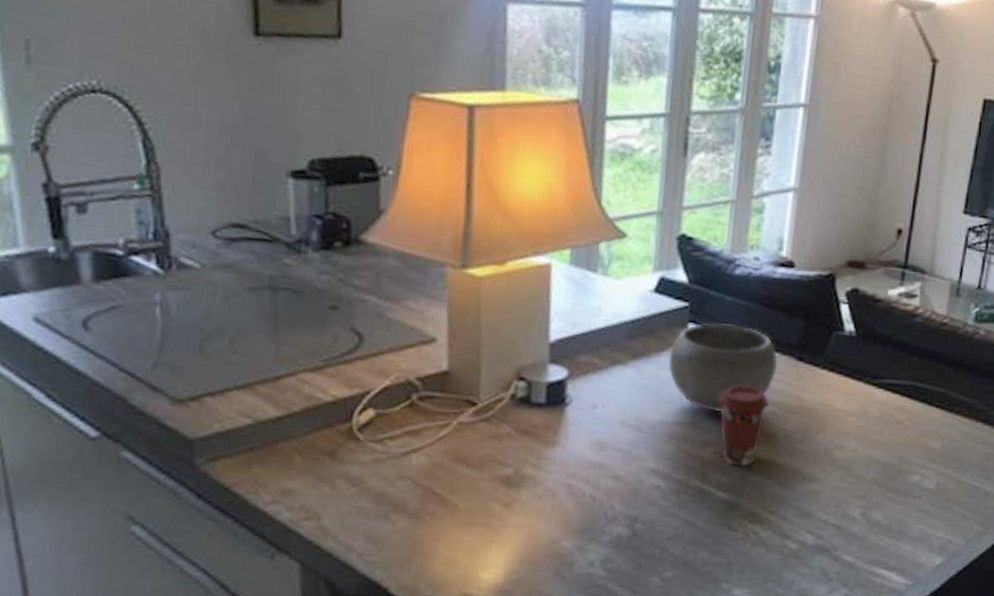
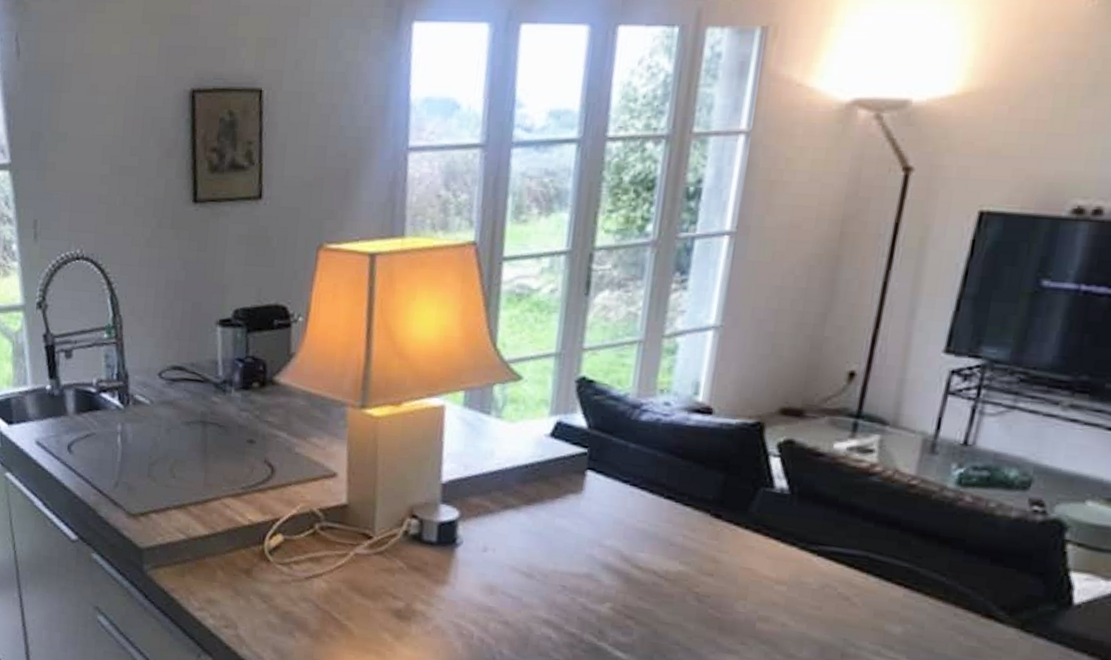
bowl: present [668,322,778,413] -> none [563,471,690,568]
coffee cup: present [718,385,770,468] -> none [618,539,679,629]

